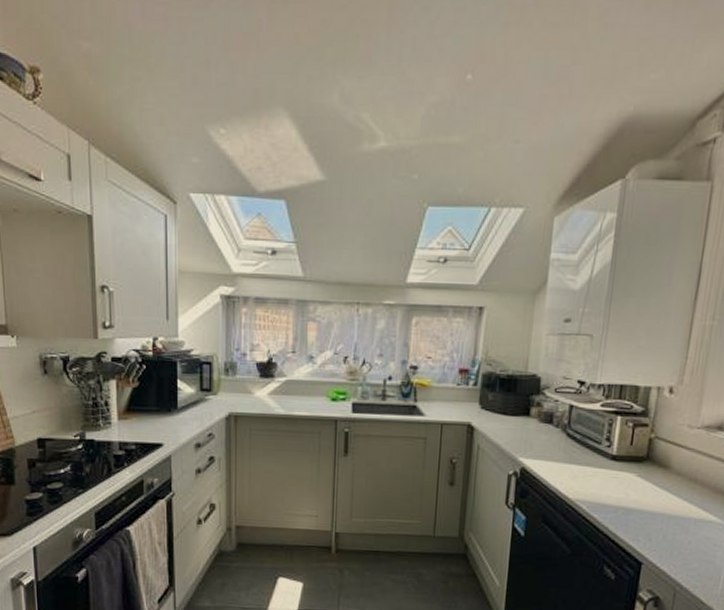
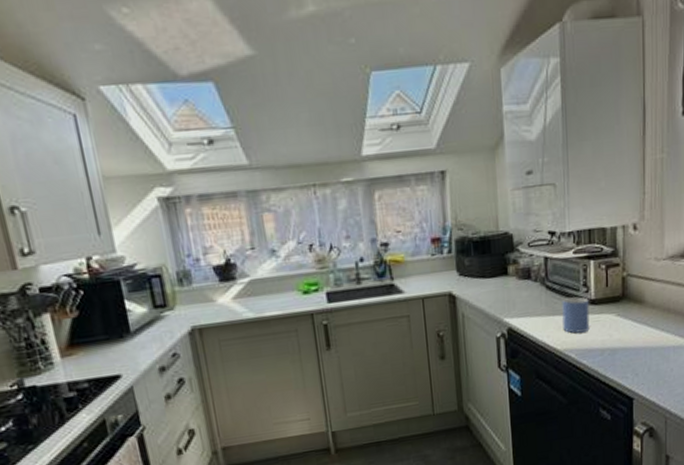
mug: none [578,449,610,486] -> present [562,296,590,333]

